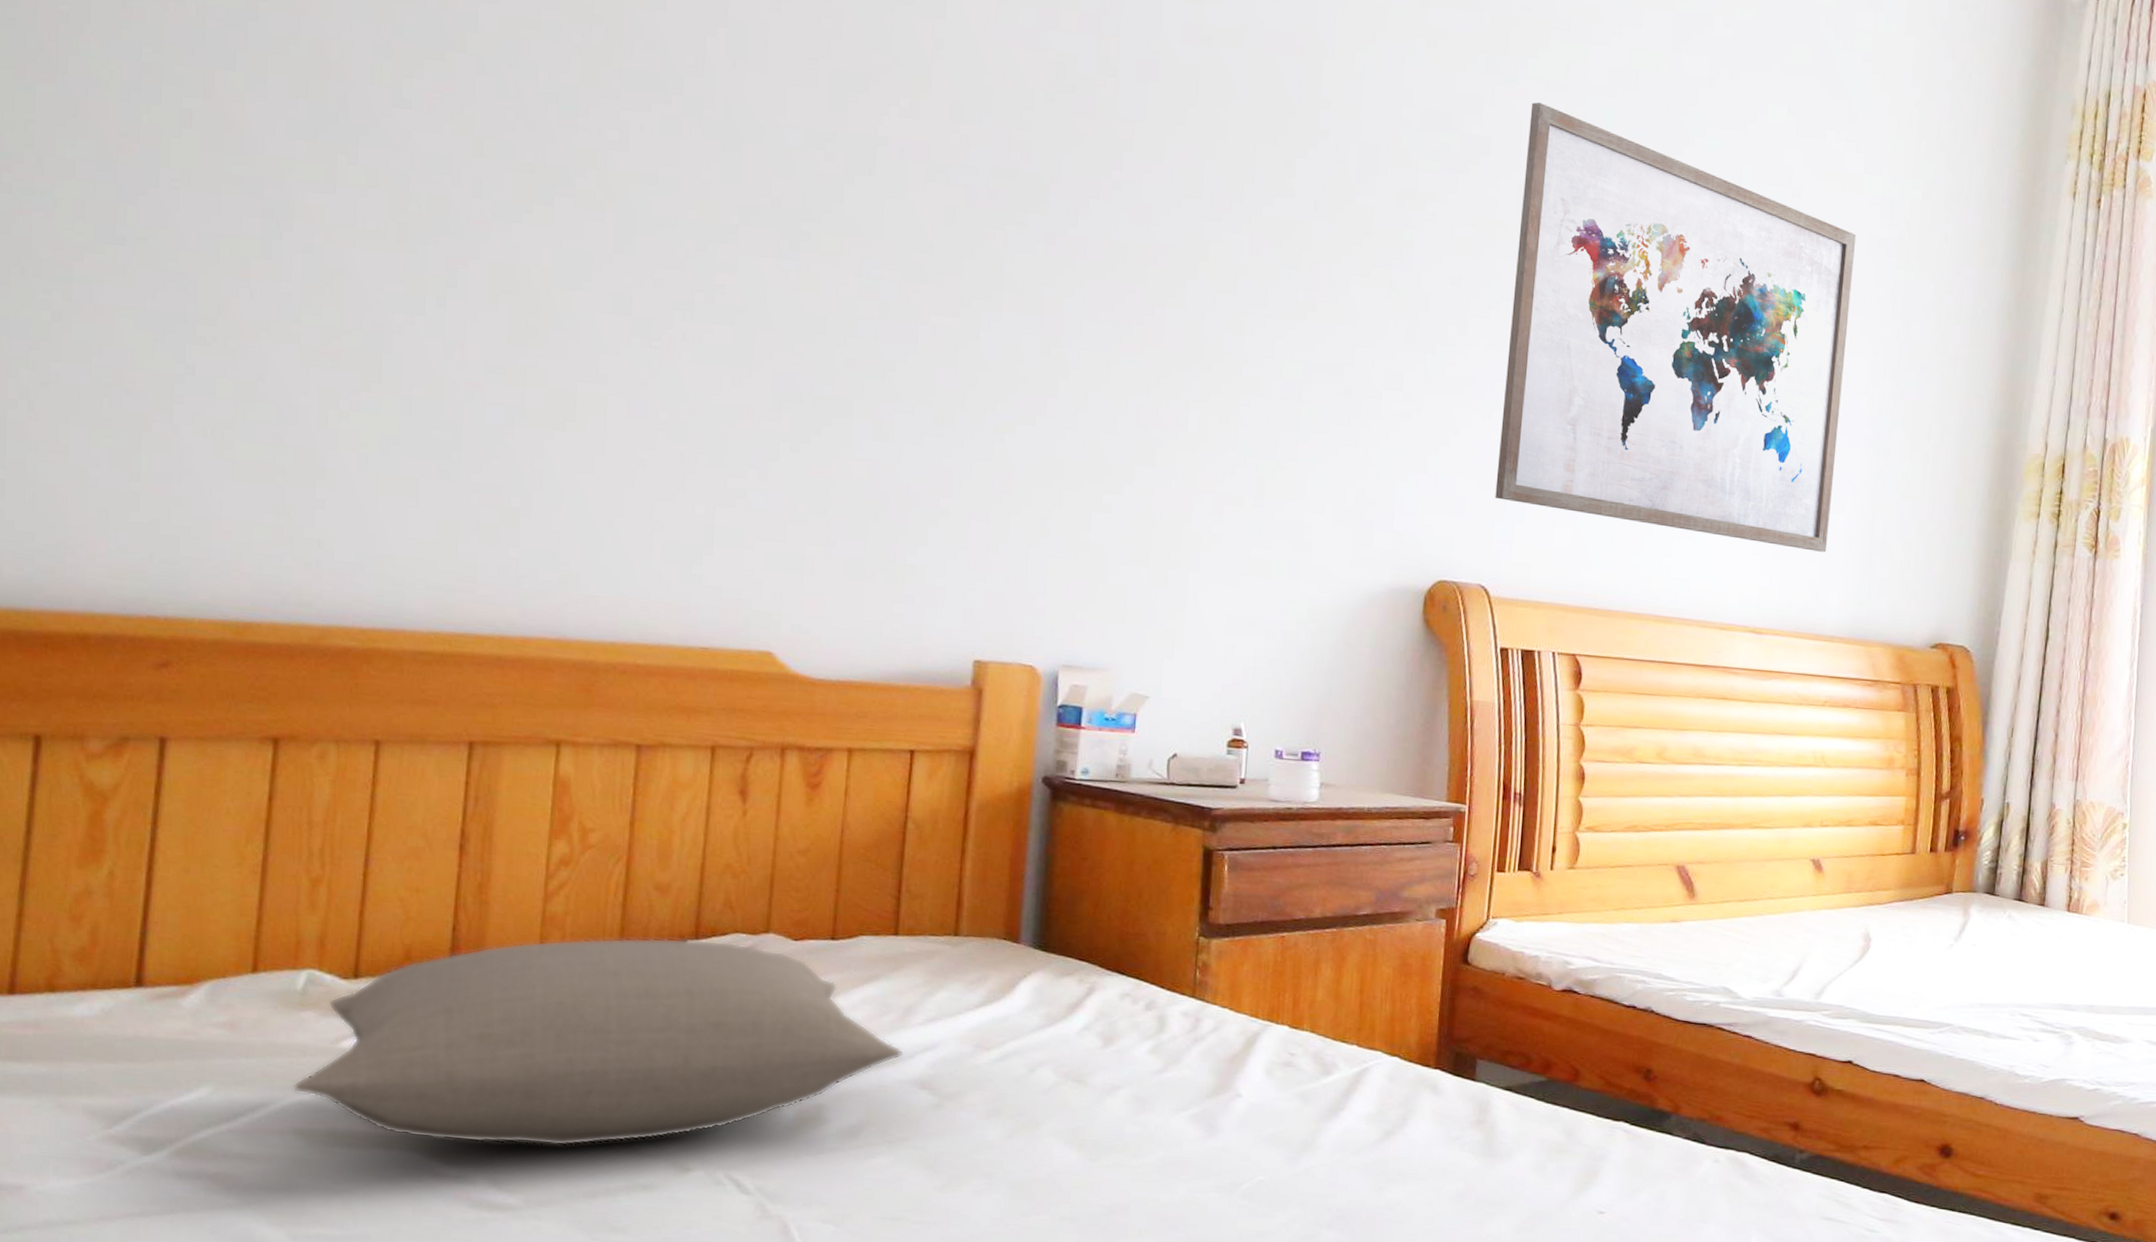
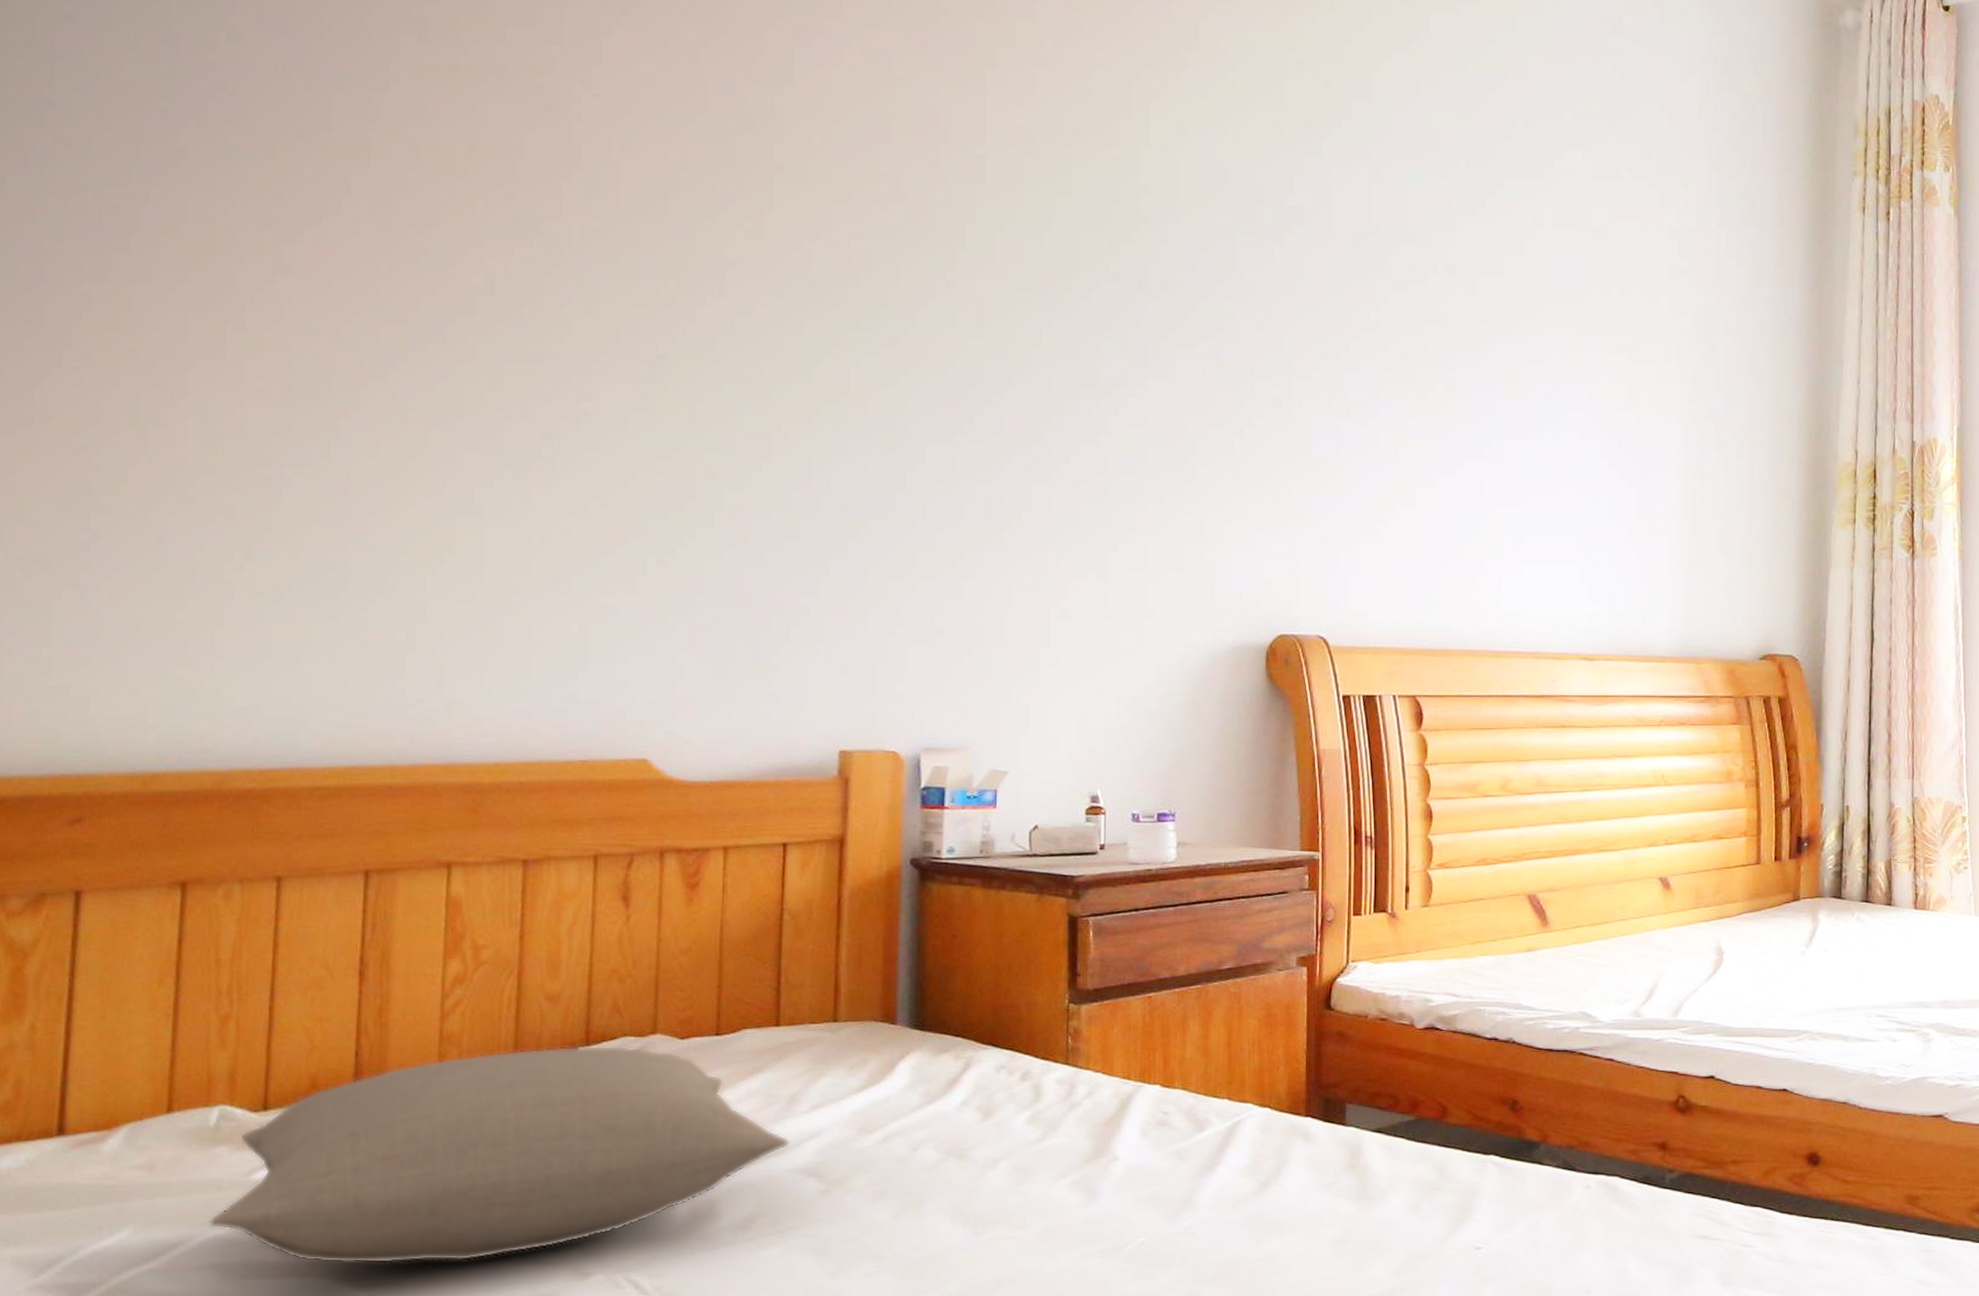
wall art: present [1495,102,1856,552] -> none [1328,169,1656,575]

